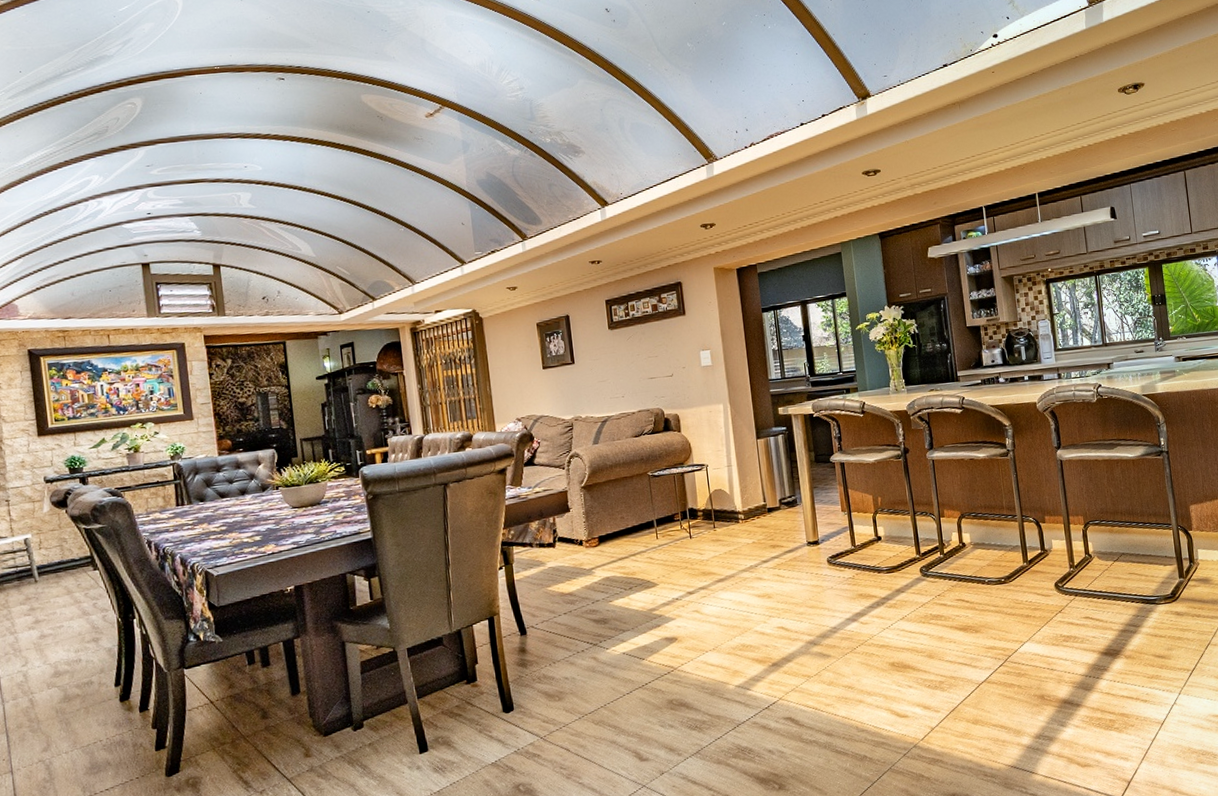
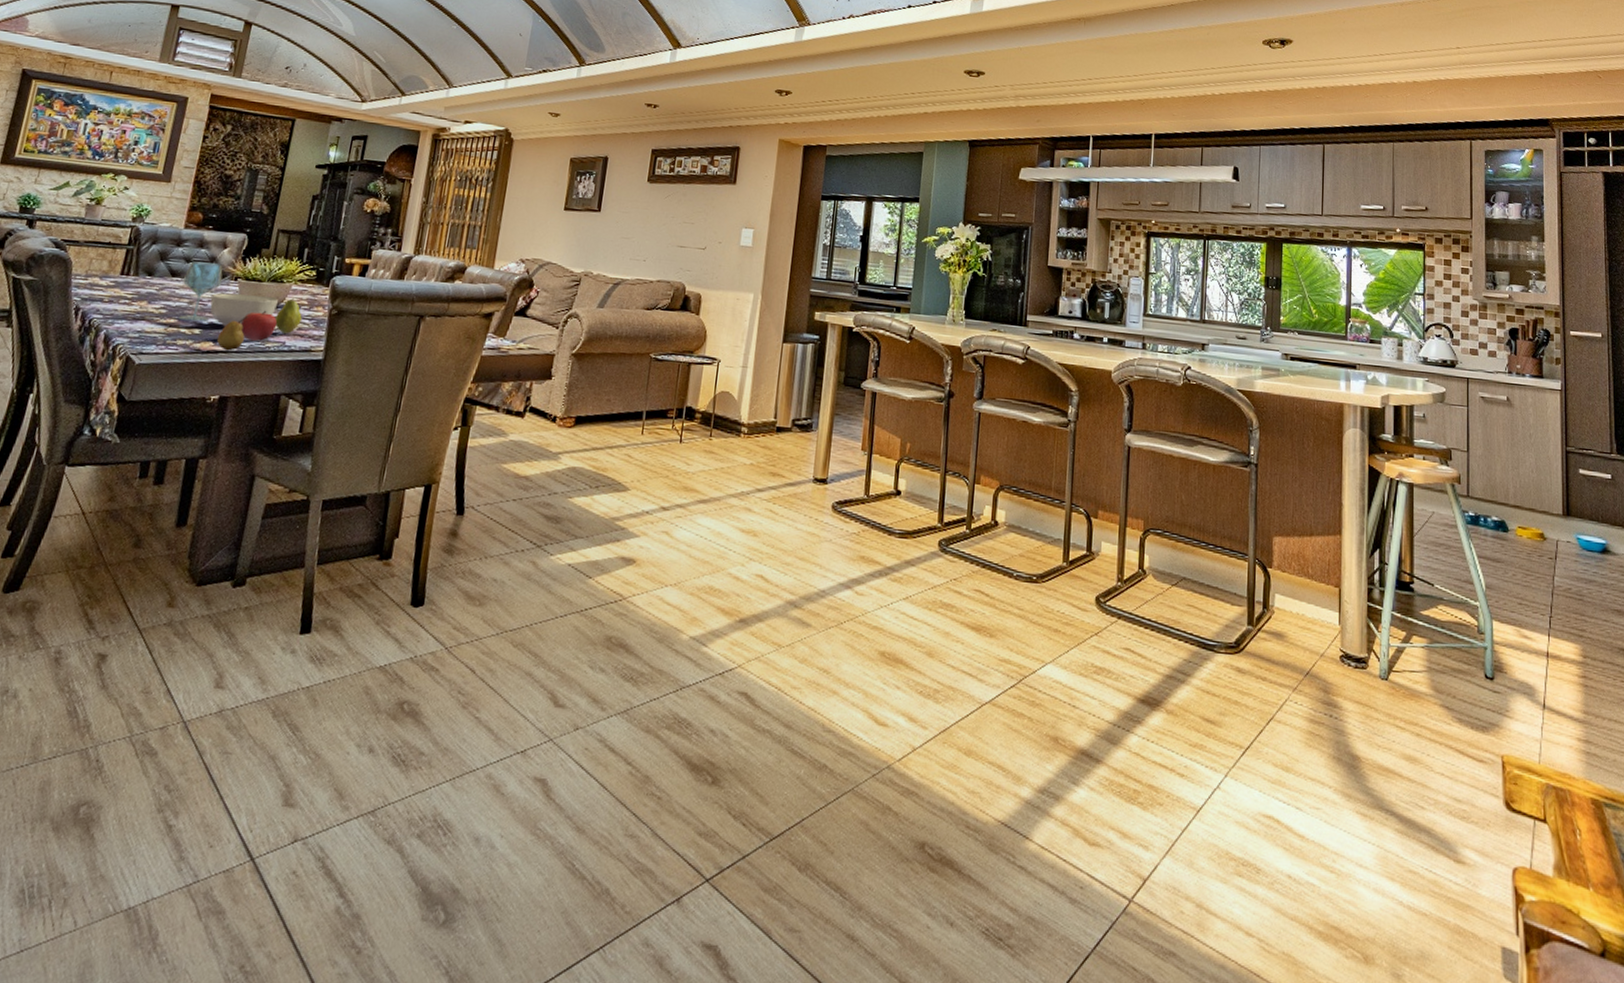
wine glass: none [231,478,267,532] -> present [178,261,223,322]
bowl: none [260,496,320,529] -> present [210,293,279,326]
fruit: none [276,517,301,549] -> present [217,316,249,351]
fruit: none [293,508,325,537] -> present [241,310,278,342]
fruit: none [321,493,344,525] -> present [275,298,302,335]

